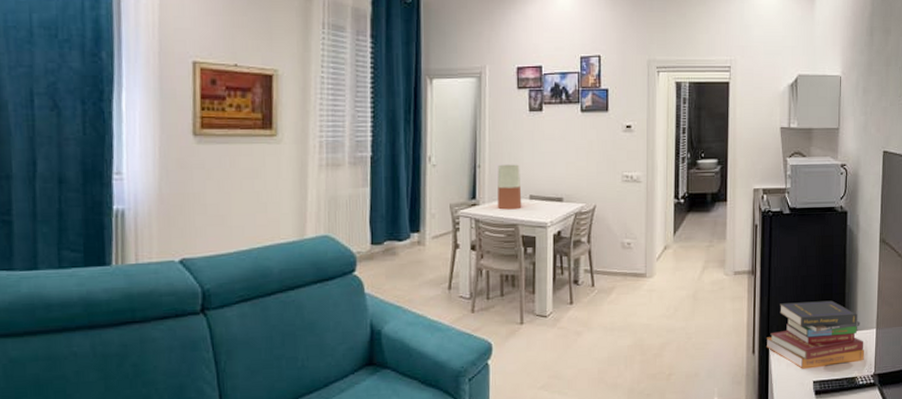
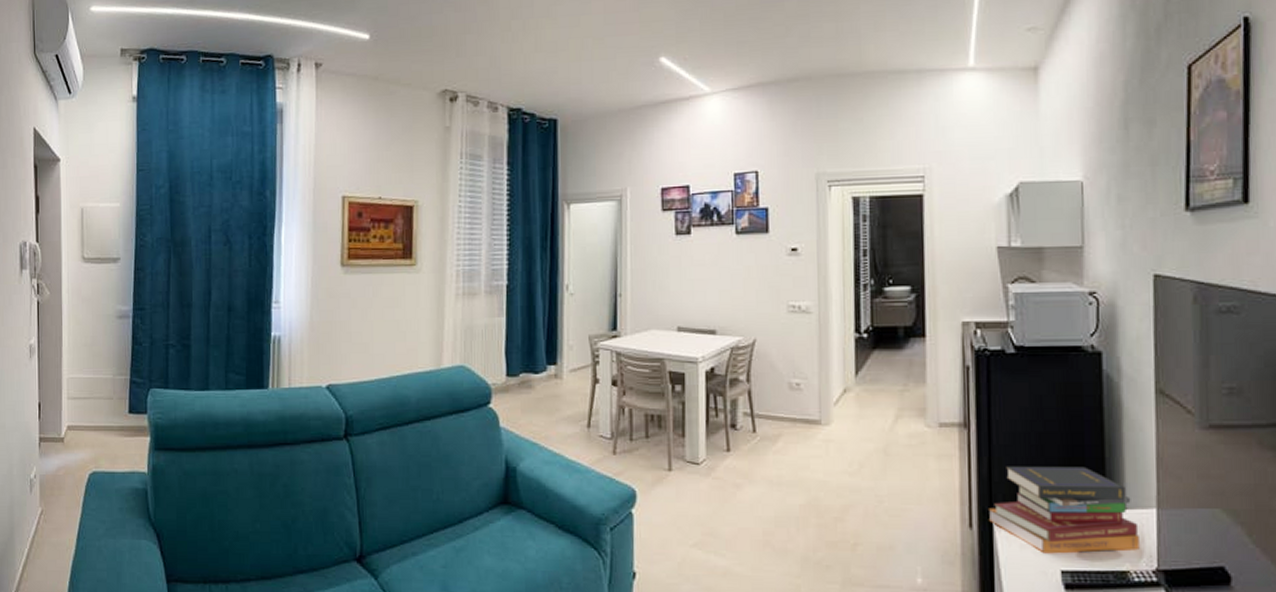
vase: present [497,164,522,210] -> none [640,293,669,343]

